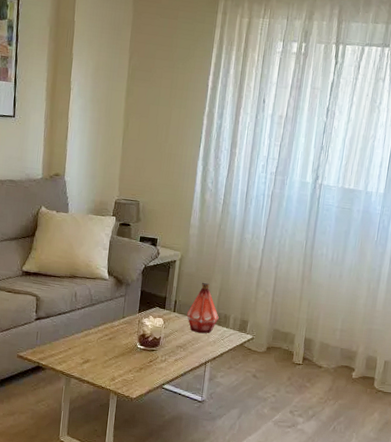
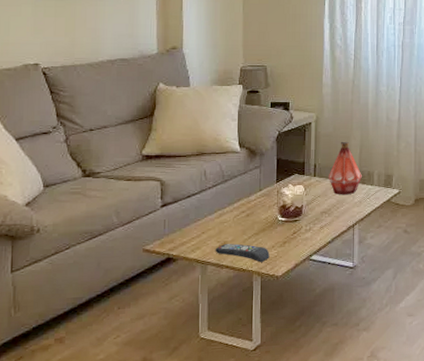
remote control: none [79,361,127,383] -> present [215,243,270,262]

